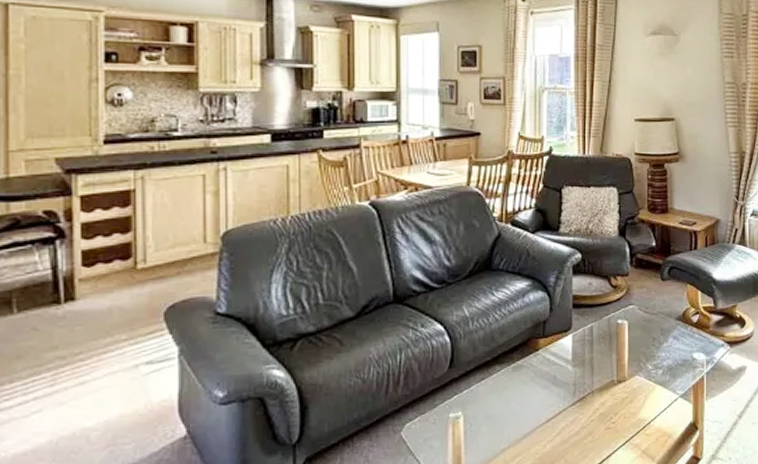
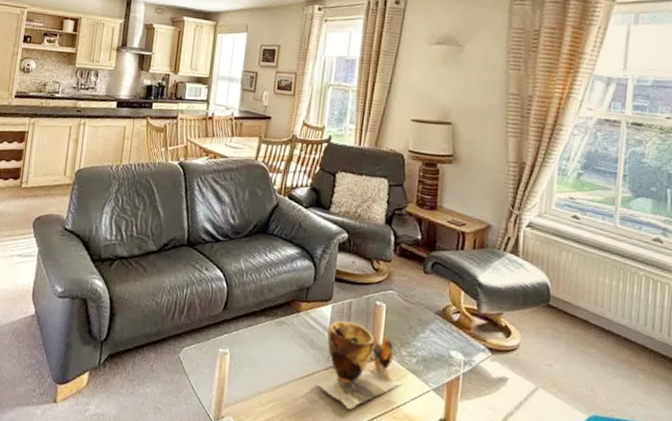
clay pot: none [563,347,652,440] -> present [315,320,403,409]

